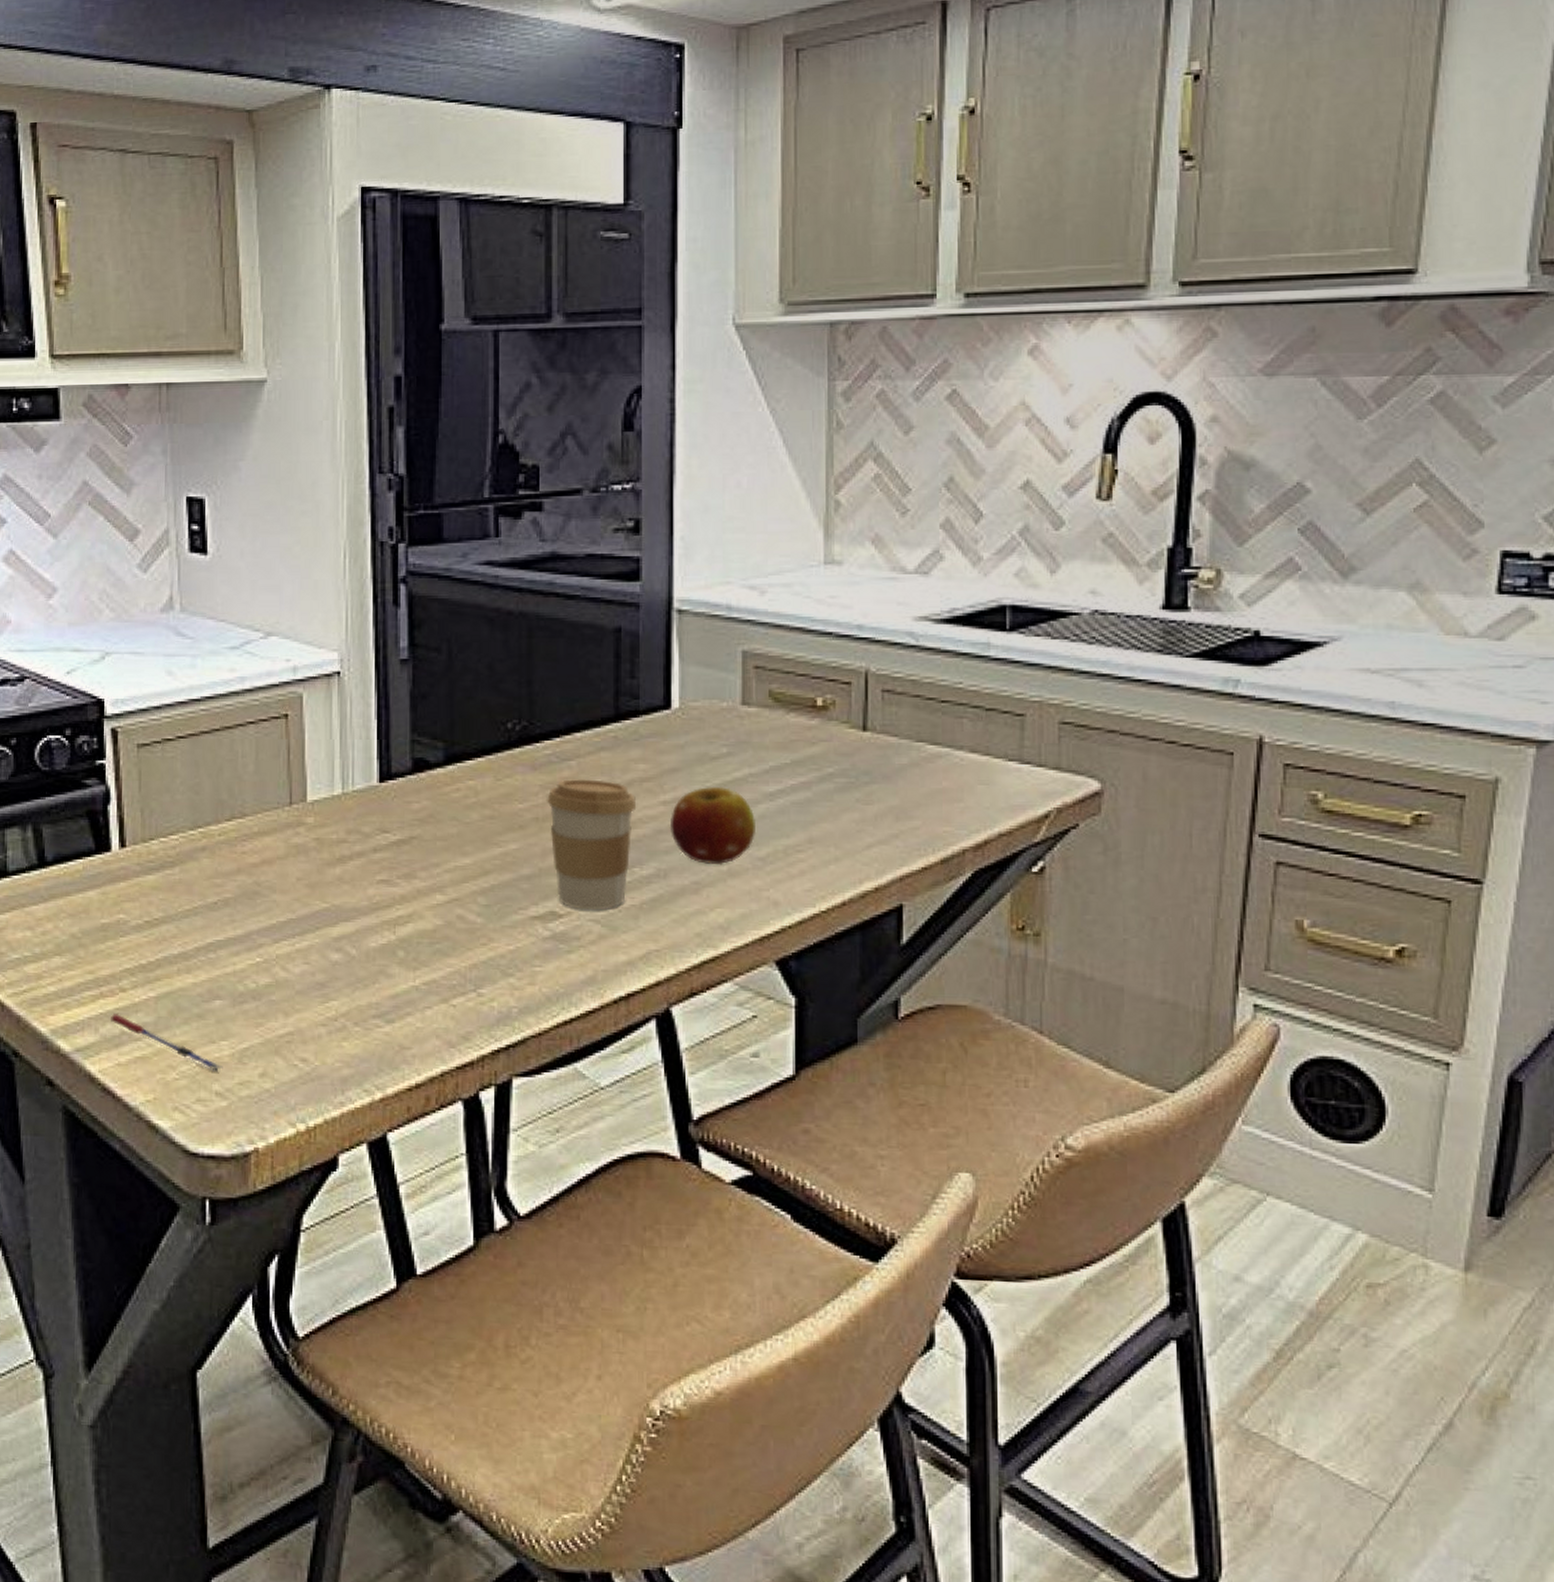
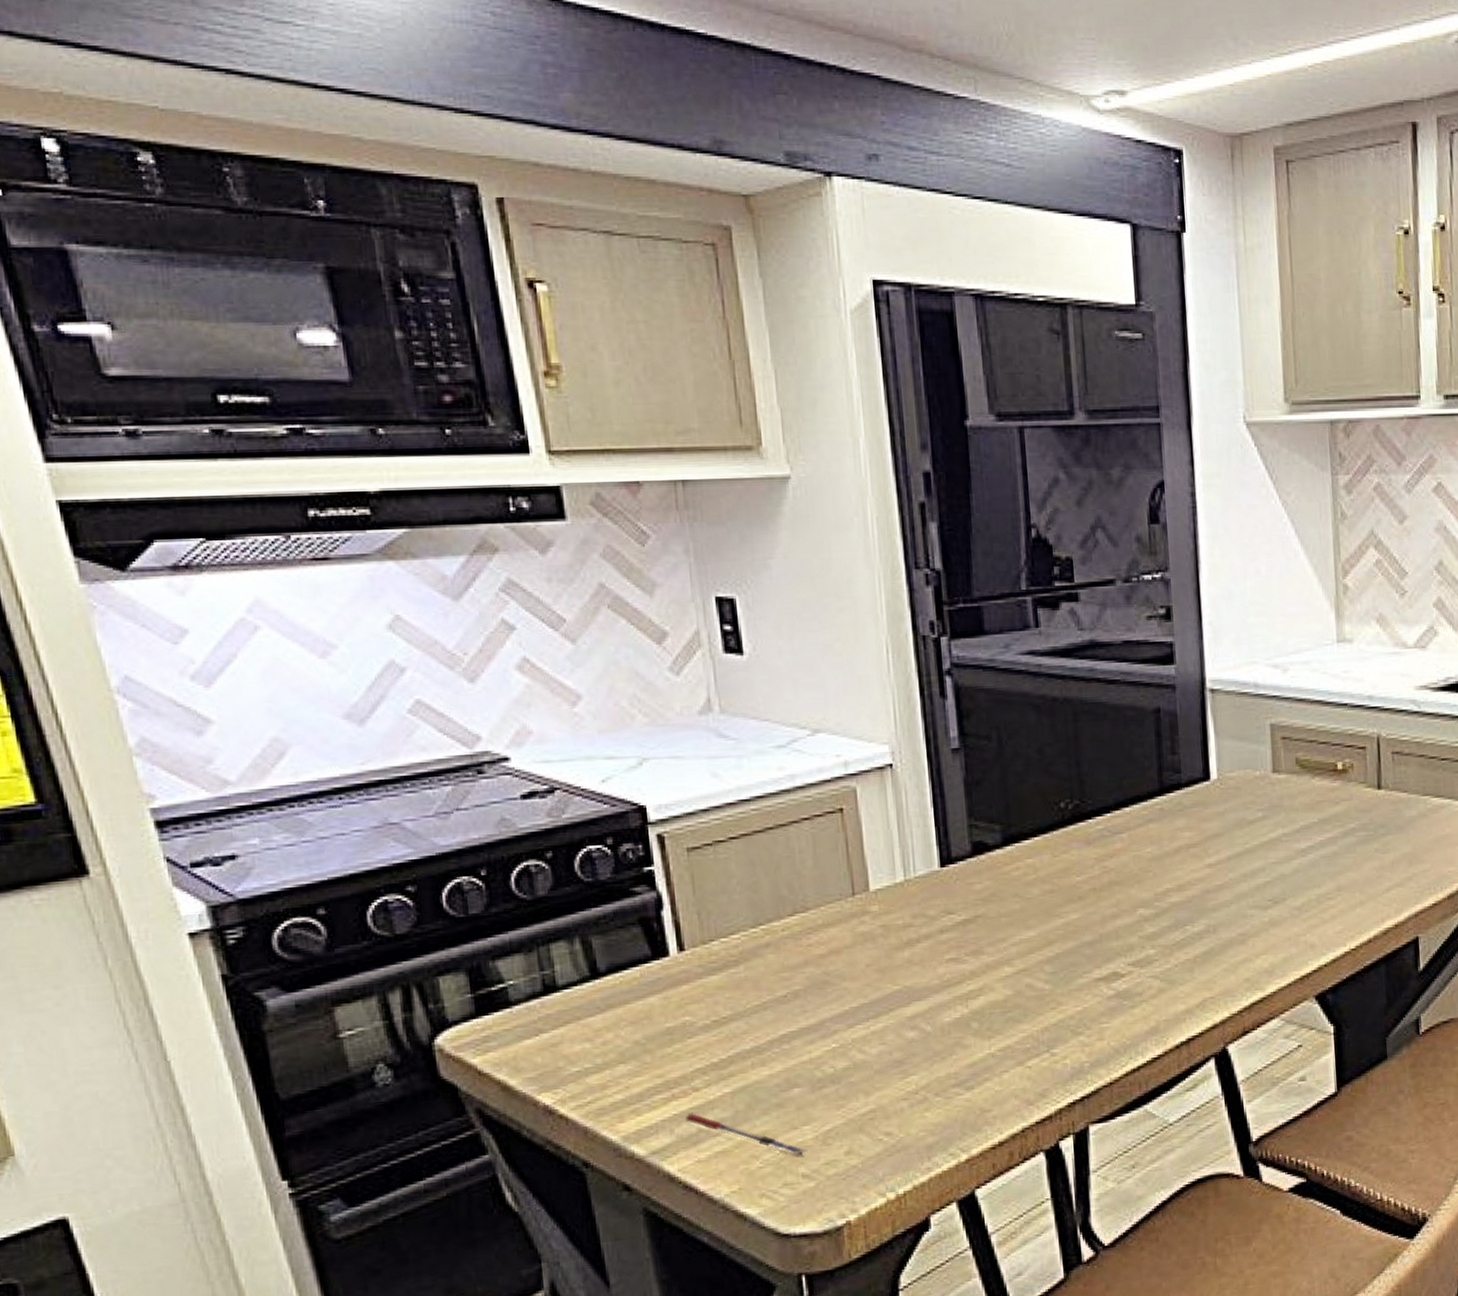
coffee cup: present [546,779,637,911] -> none [1101,849,1185,968]
fruit: present [669,786,757,865] -> none [1215,847,1292,917]

